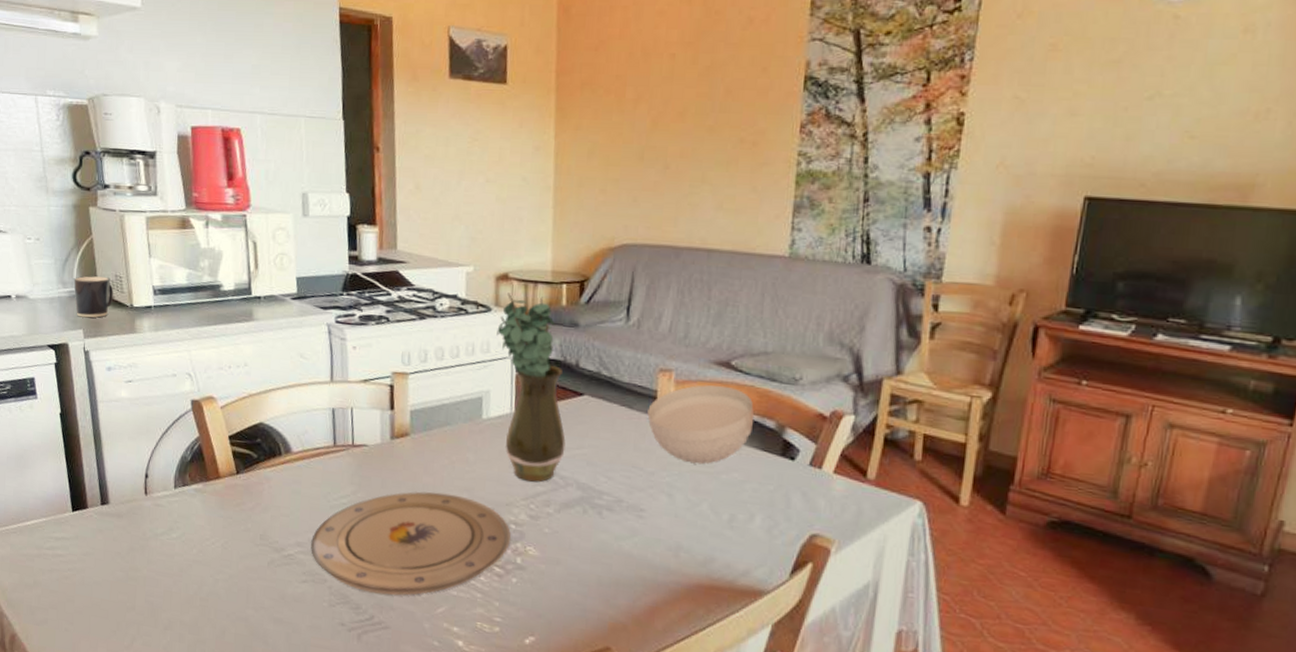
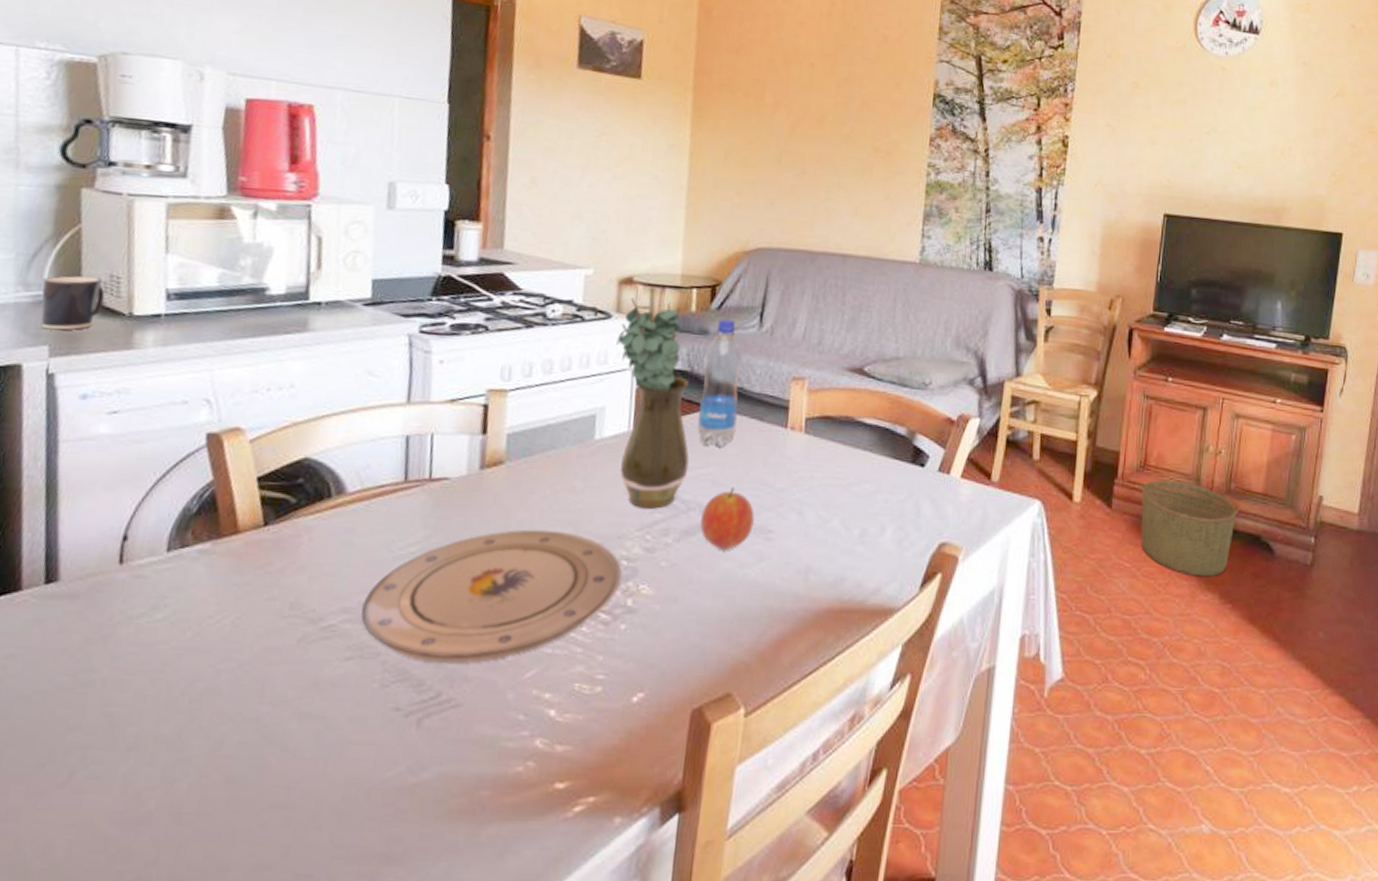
bottle: none [572,312,611,432] -> present [697,319,742,448]
fruit: none [578,467,627,523] -> present [700,486,755,550]
bowl: present [647,385,755,465] -> none [778,392,887,477]
basket: none [1040,489,1169,596] -> present [1140,479,1240,577]

